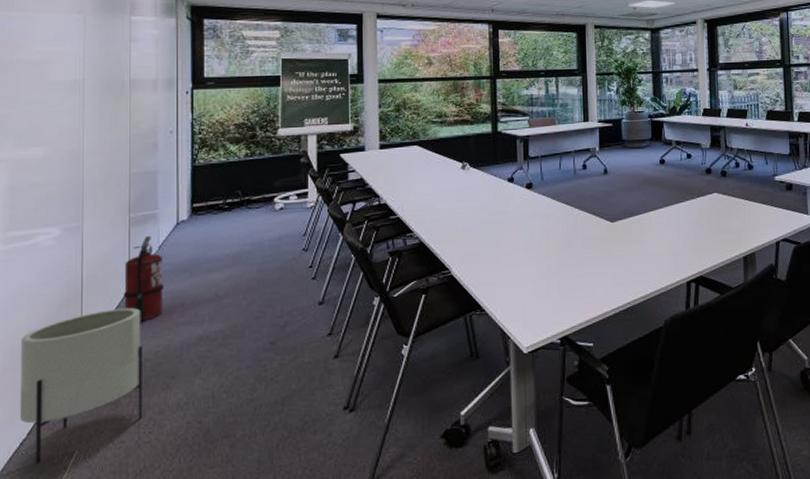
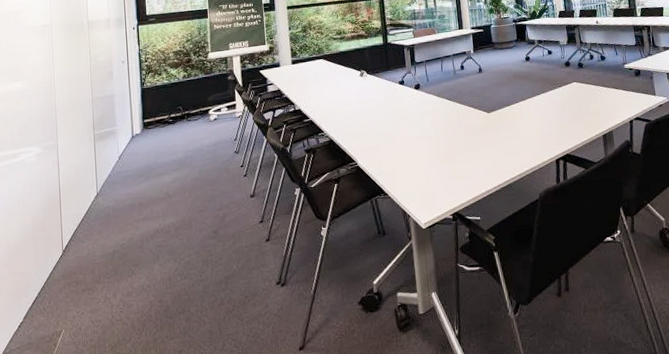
planter: present [20,307,142,465] -> none [14,208,114,343]
fire extinguisher: present [123,235,164,322] -> none [92,148,125,220]

